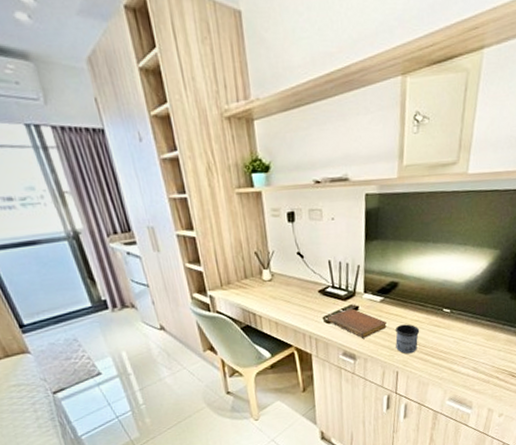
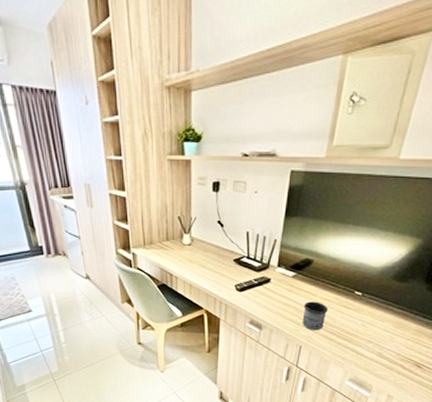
notebook: present [327,308,387,339] -> none [239,280,296,310]

